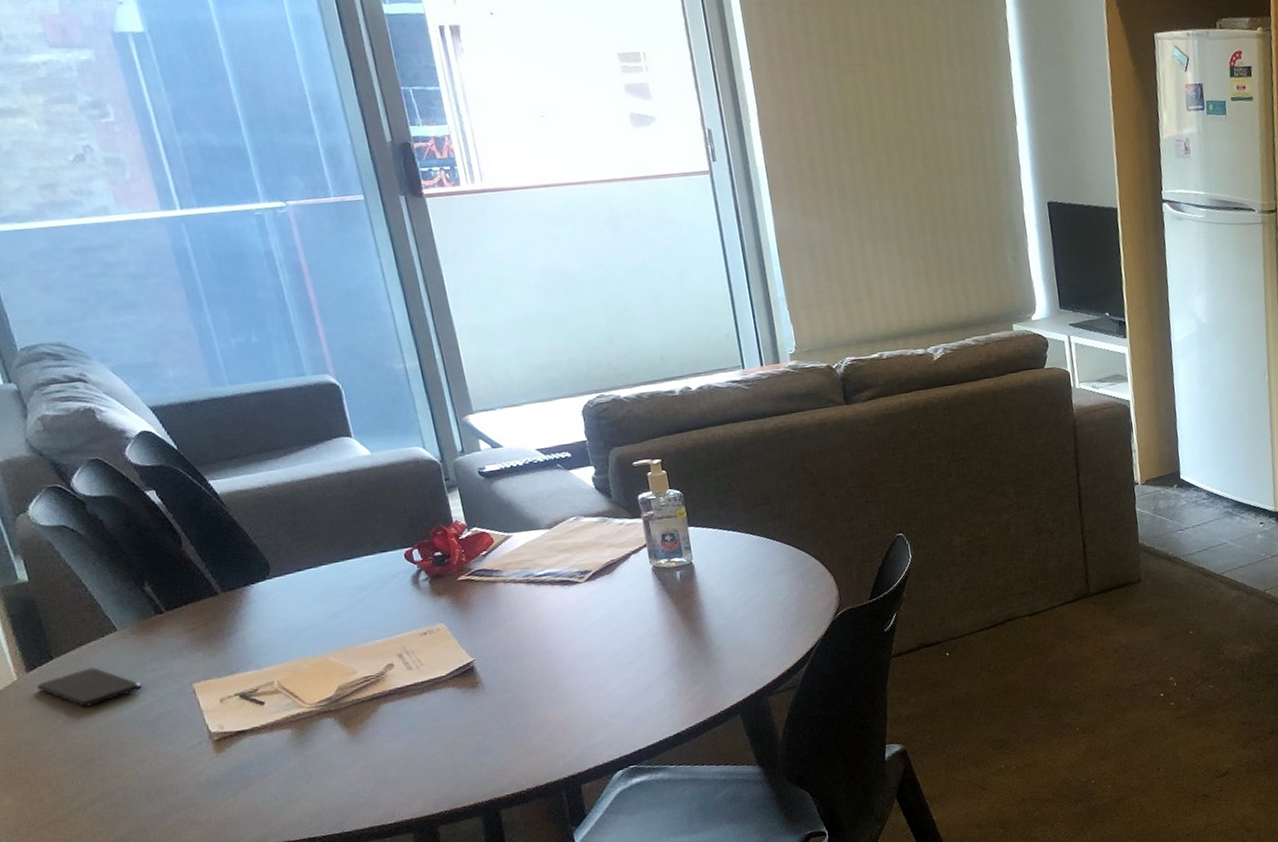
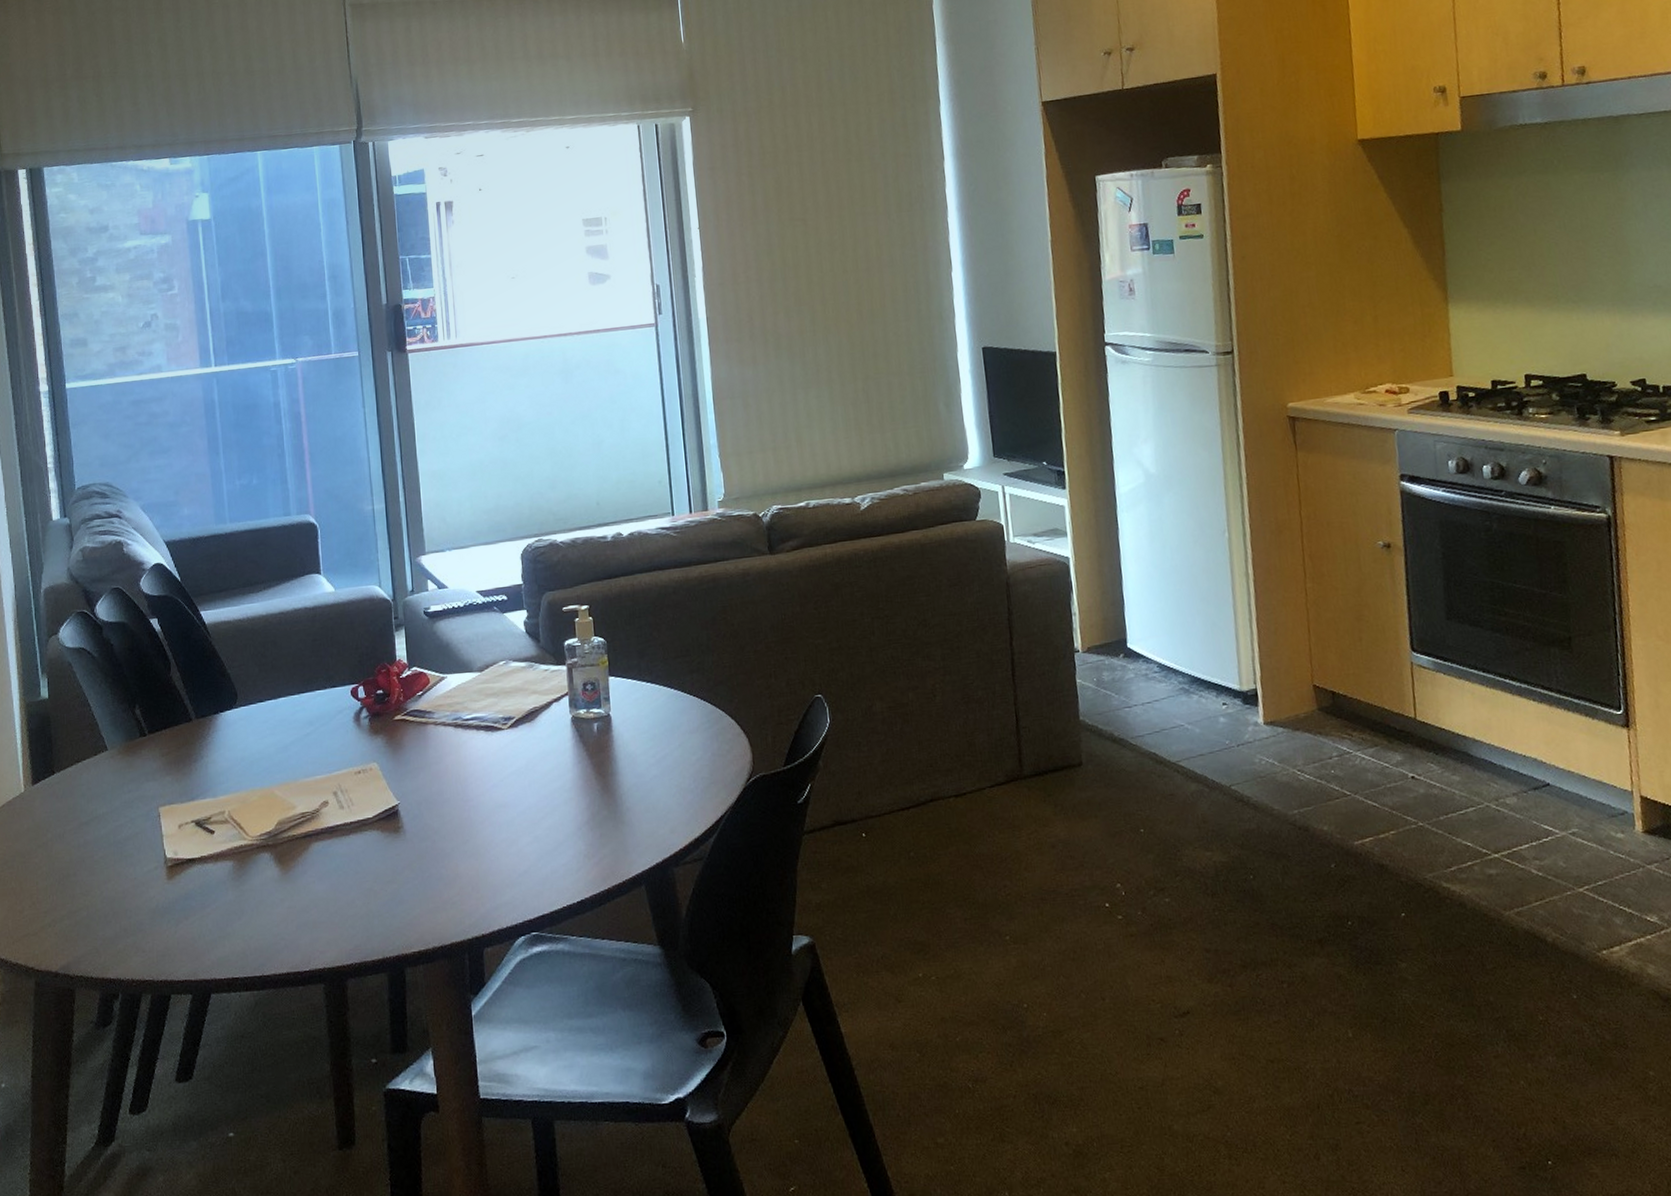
smartphone: present [36,667,143,707] -> none [37,784,119,823]

